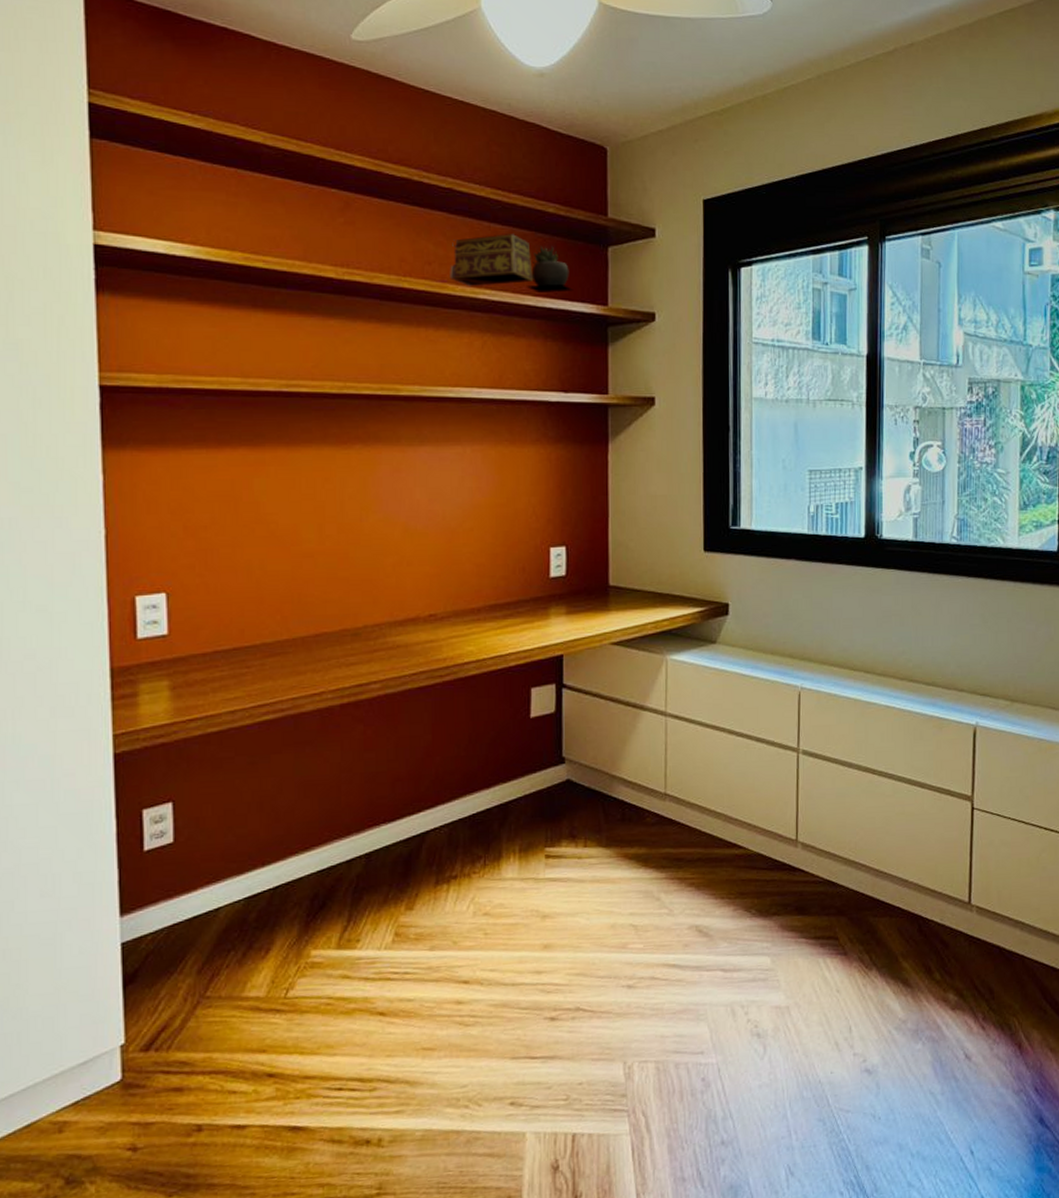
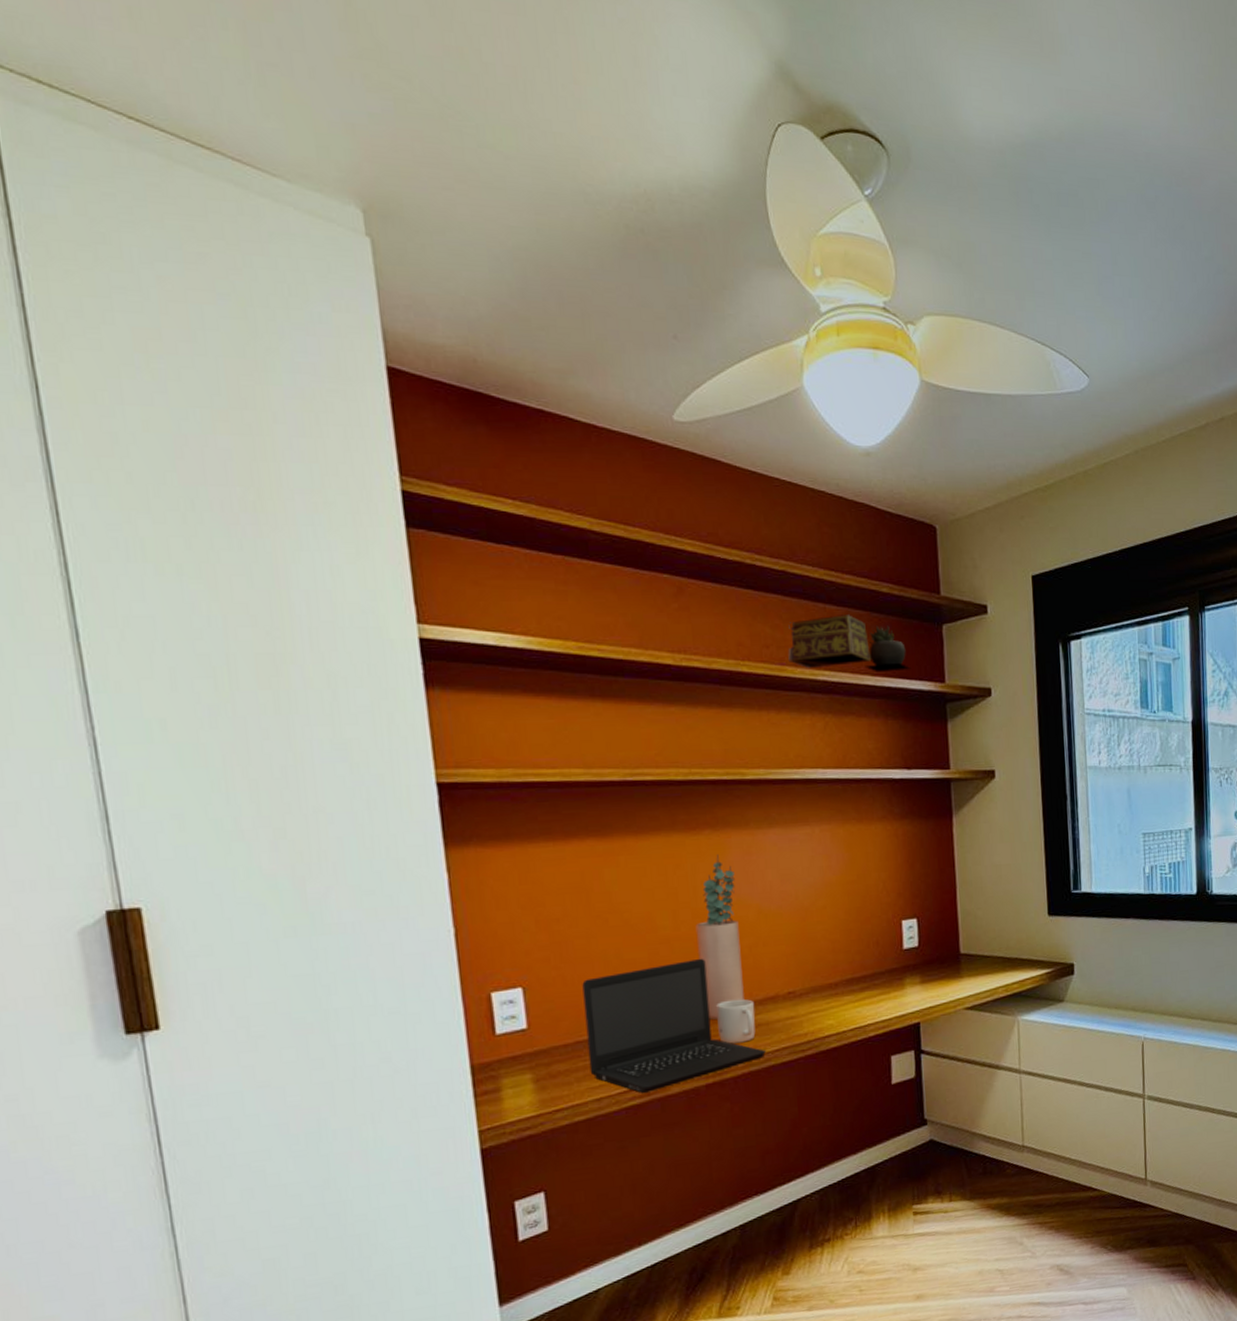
laptop: none [225,574,404,708] -> present [582,958,767,1093]
vase: none [340,470,385,638] -> present [695,854,744,1020]
mug: none [355,618,395,664] -> present [715,999,756,1044]

